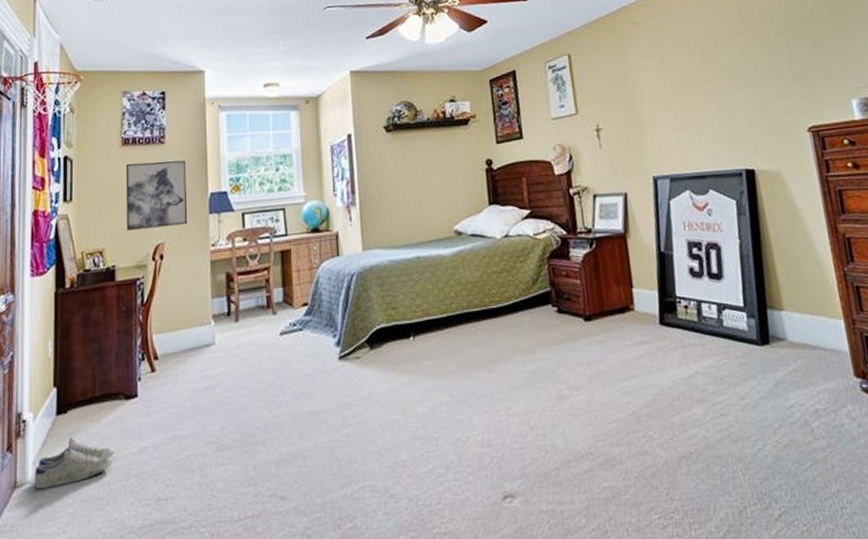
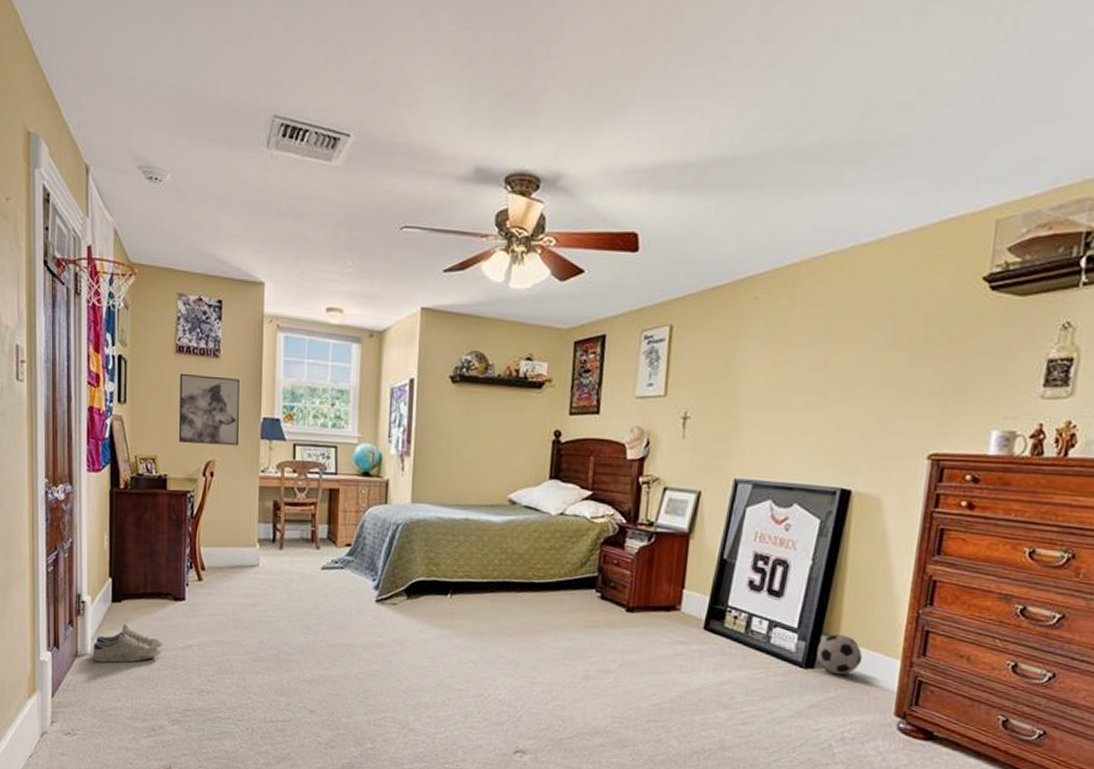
soccer ball: none [766,304,810,346] -> present [816,634,862,675]

